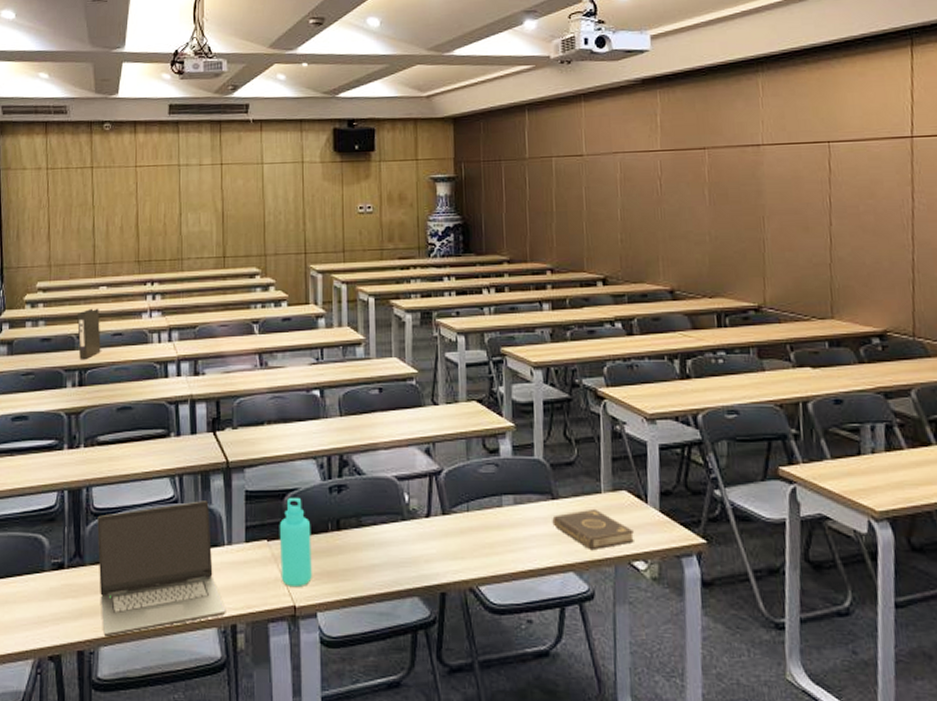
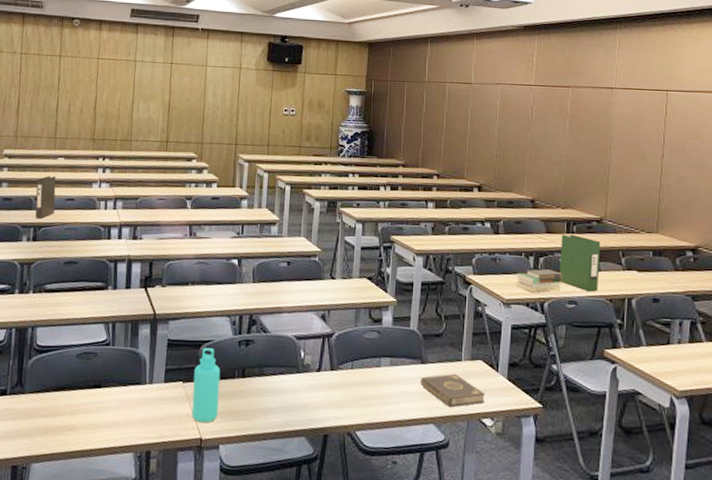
laptop: present [97,501,226,637] -> none [35,345,143,455]
books: none [660,374,717,404] -> present [515,269,562,293]
binder: none [711,328,764,397] -> present [559,234,601,292]

